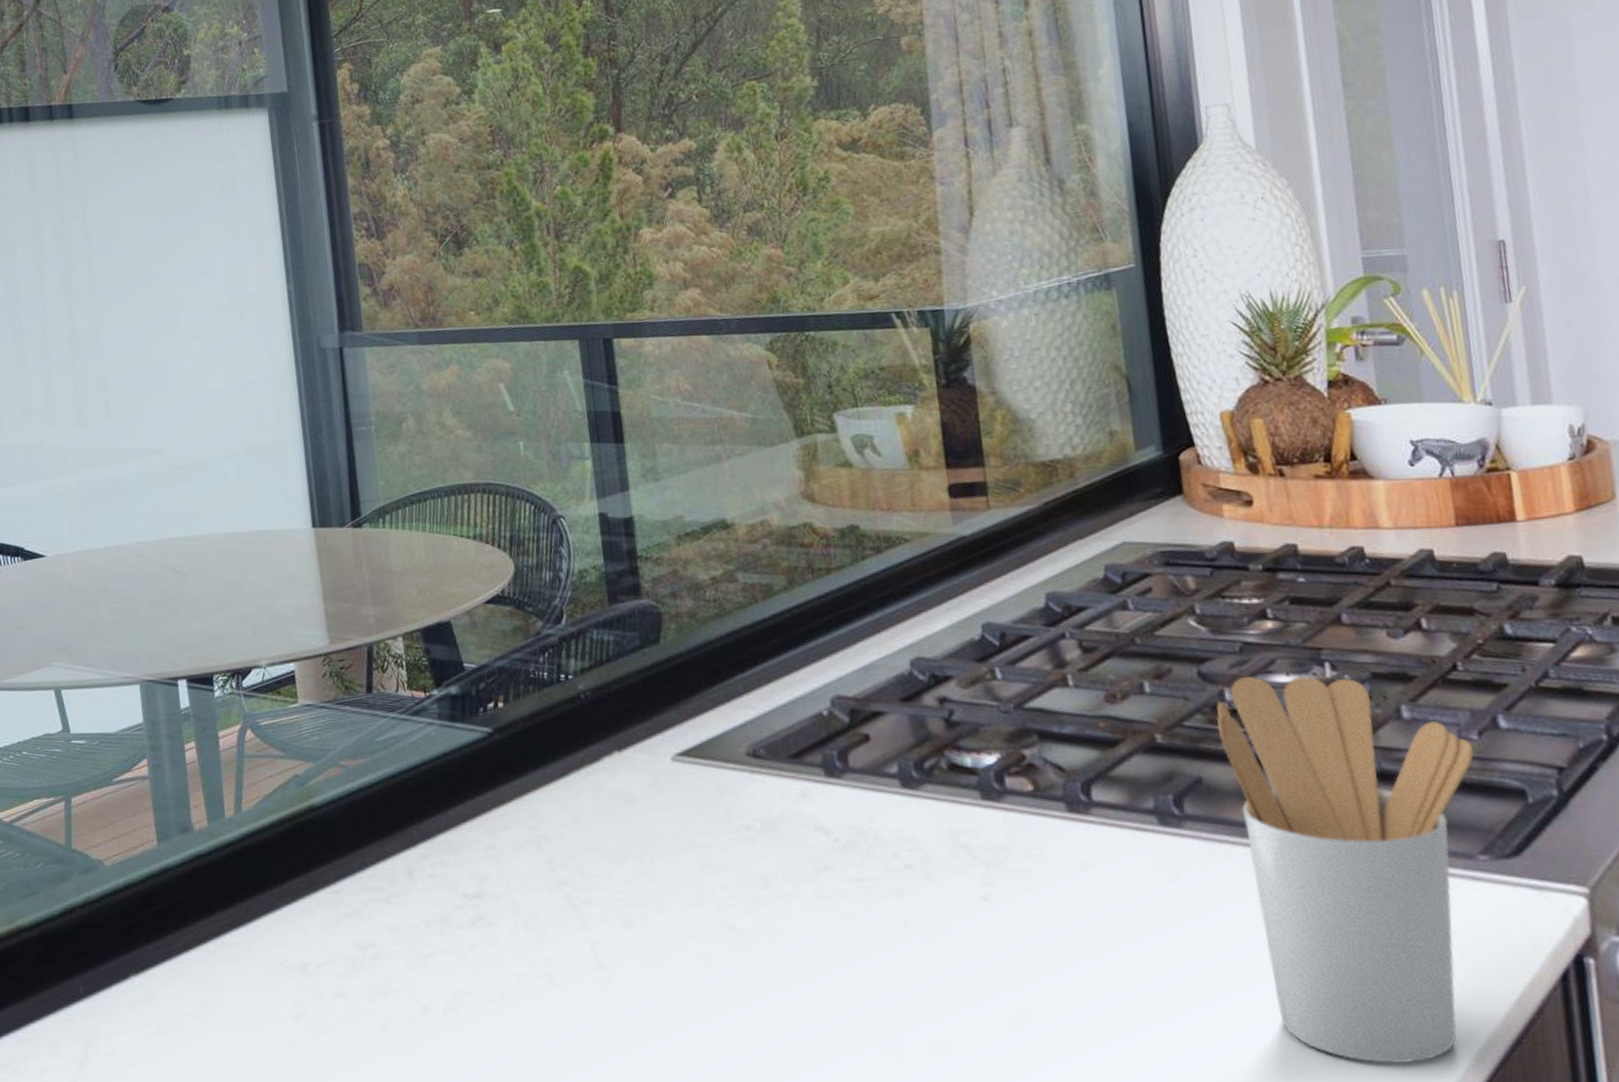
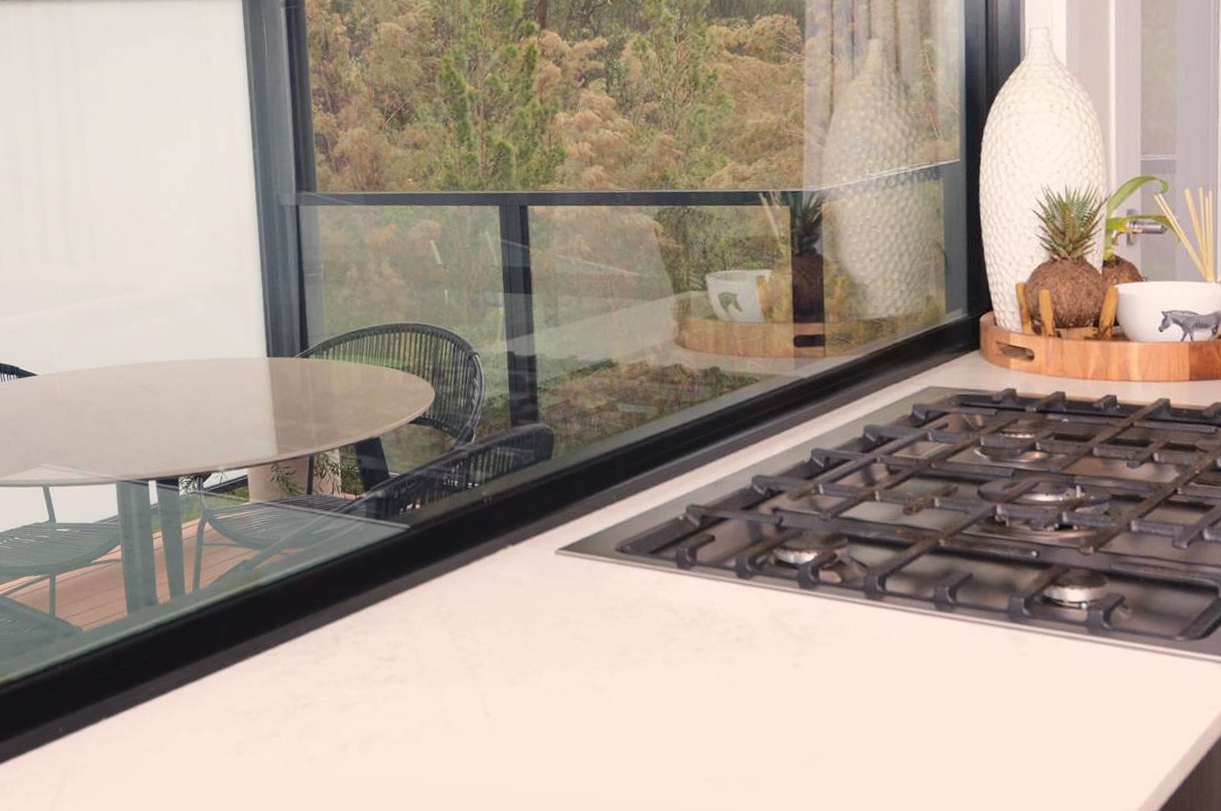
utensil holder: present [1216,675,1474,1065] -> none [989,495,1182,793]

